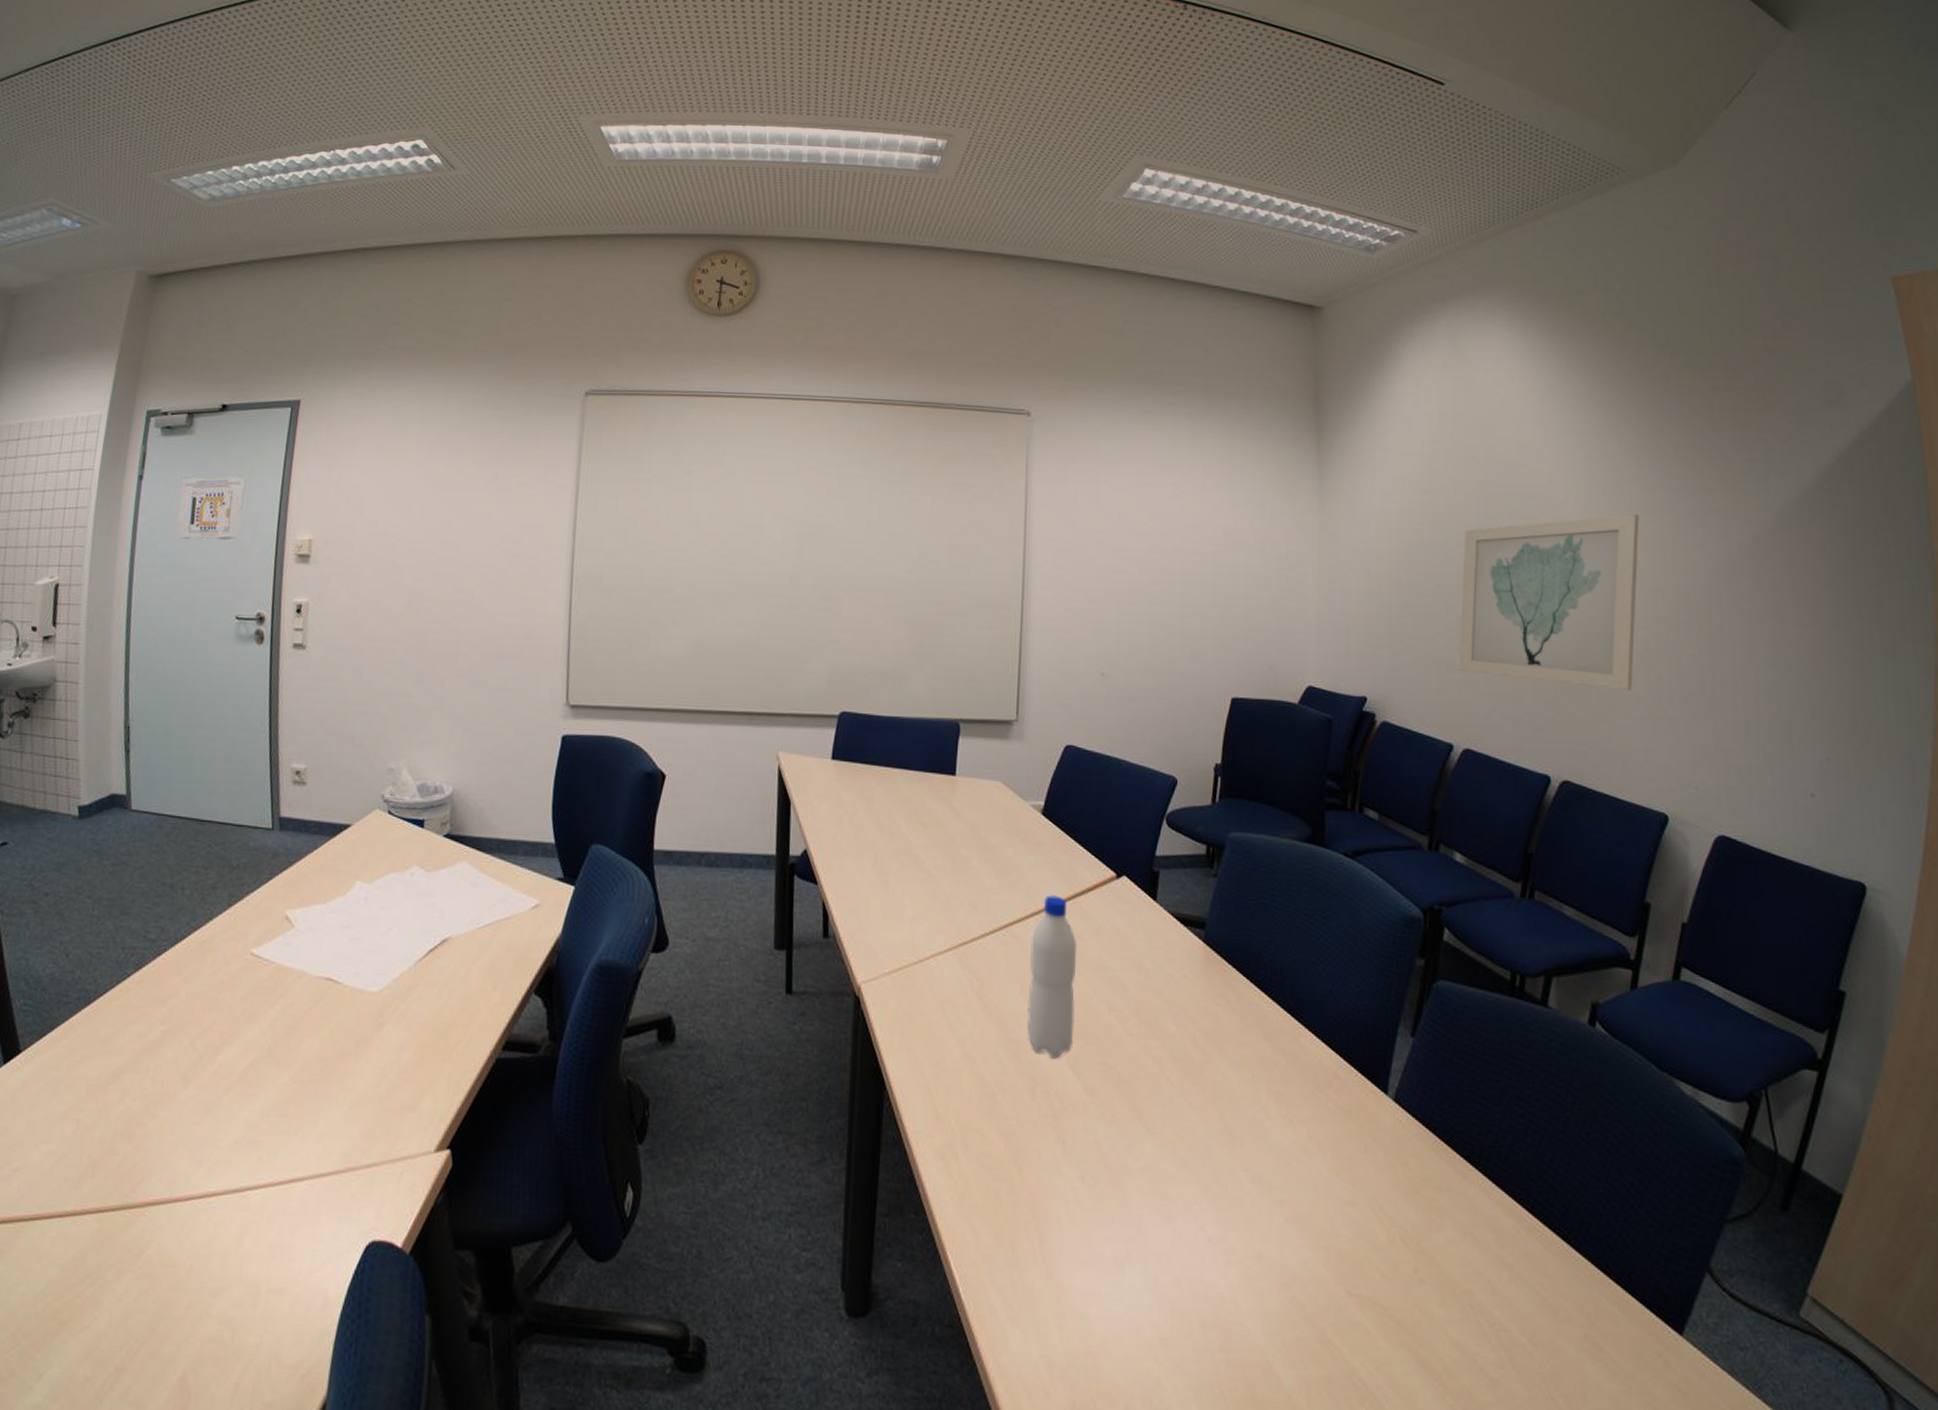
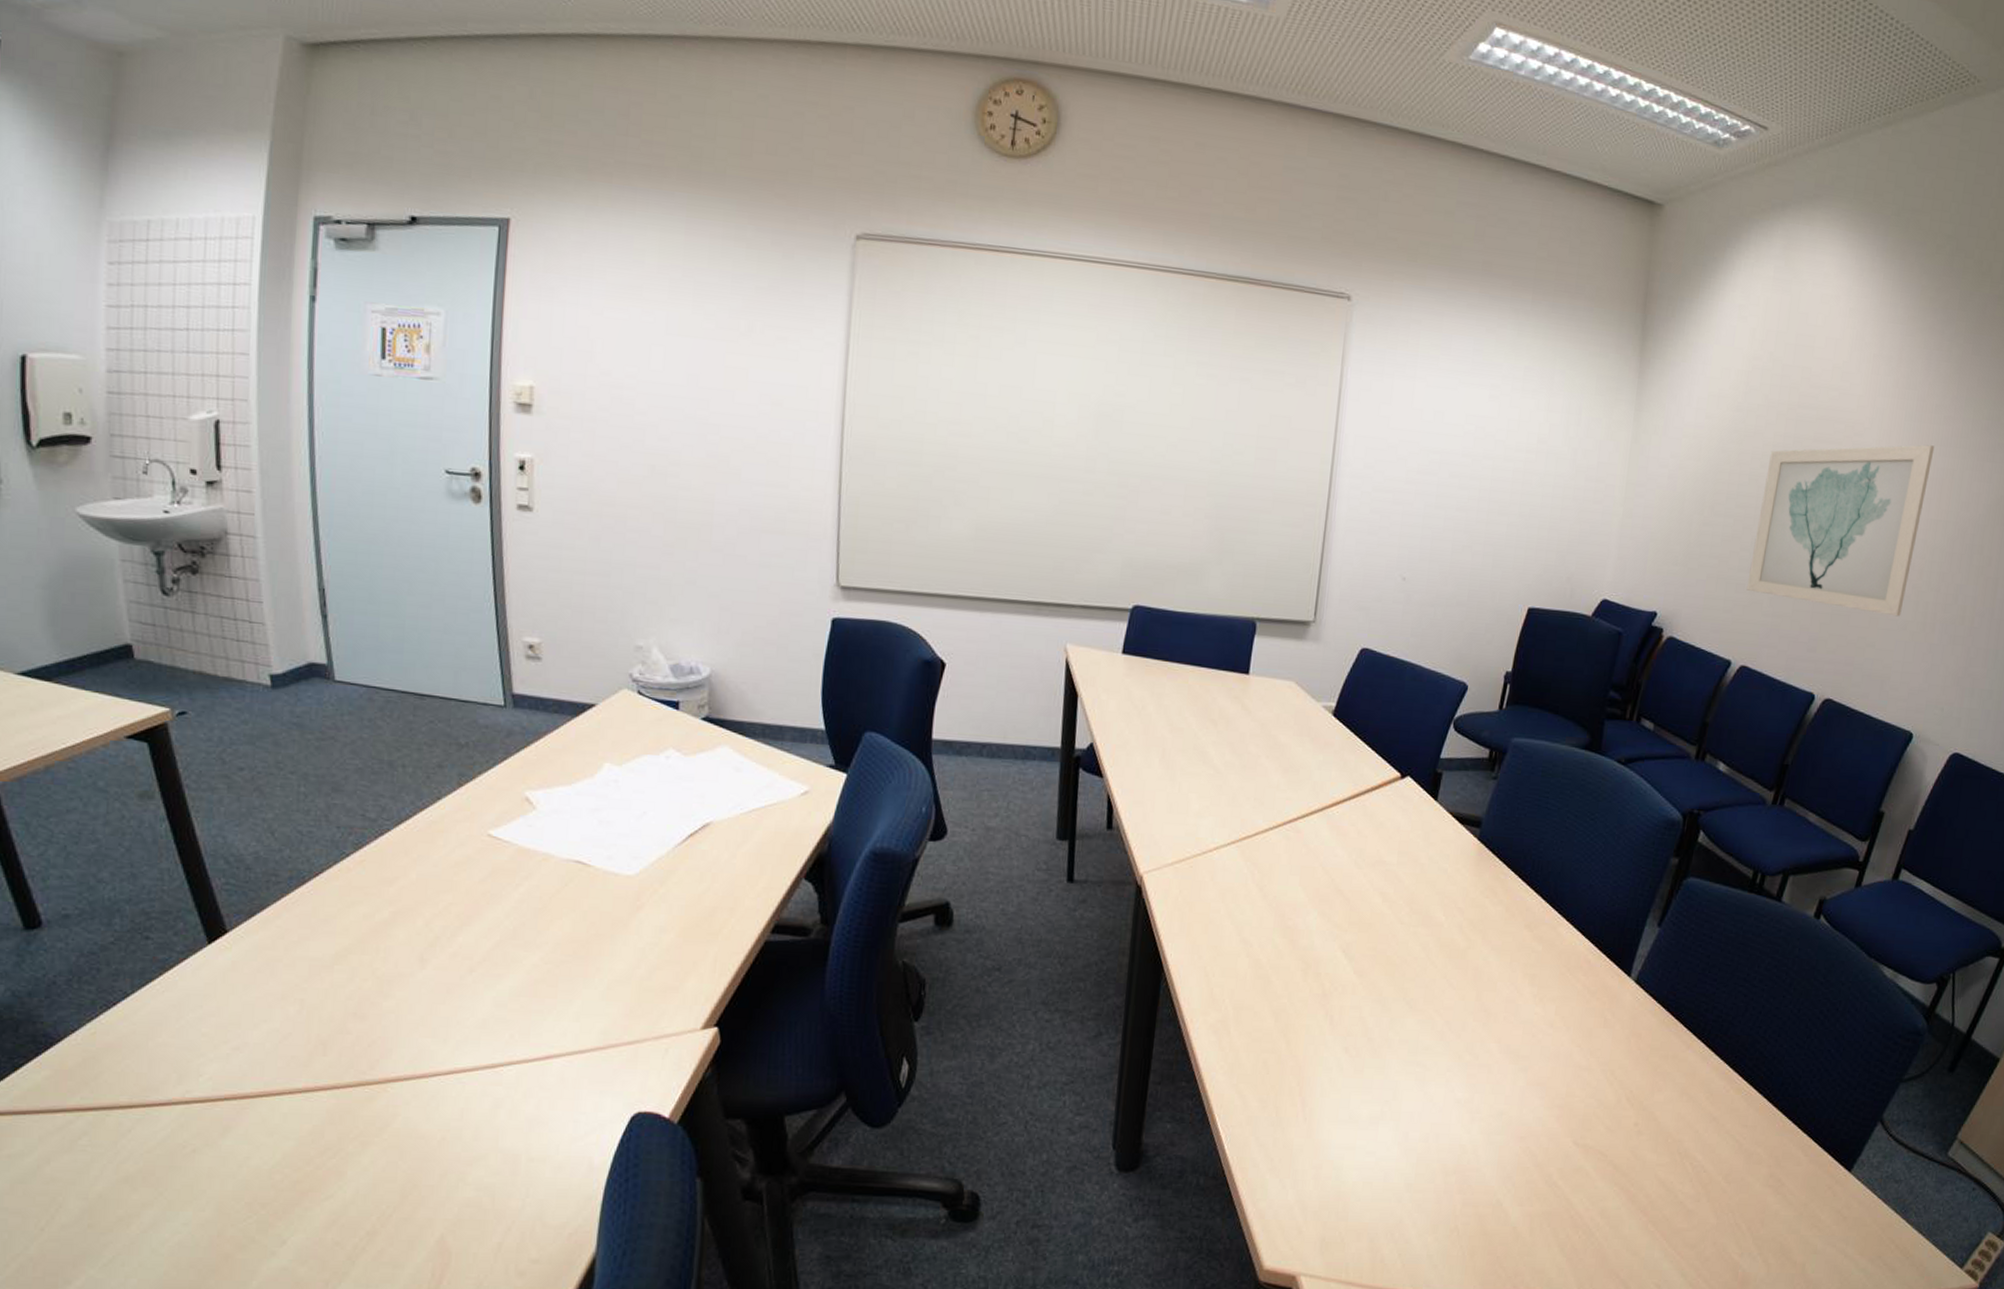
water bottle: present [1027,895,1078,1059] -> none [1303,793,1359,944]

